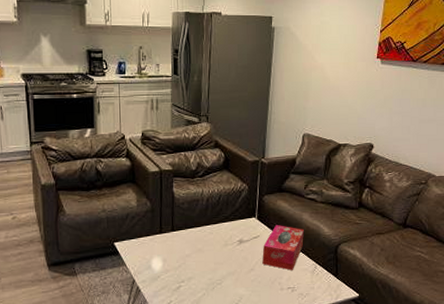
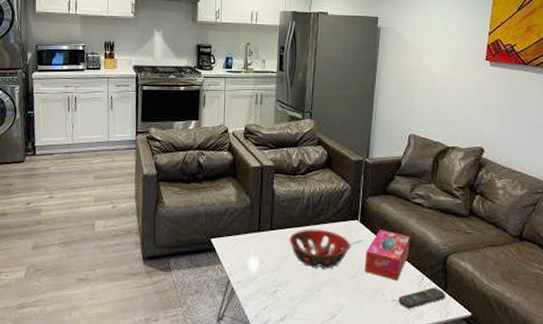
decorative bowl: none [190,227,249,264] -> present [289,229,351,269]
remote control: none [293,274,337,295] -> present [398,287,446,309]

